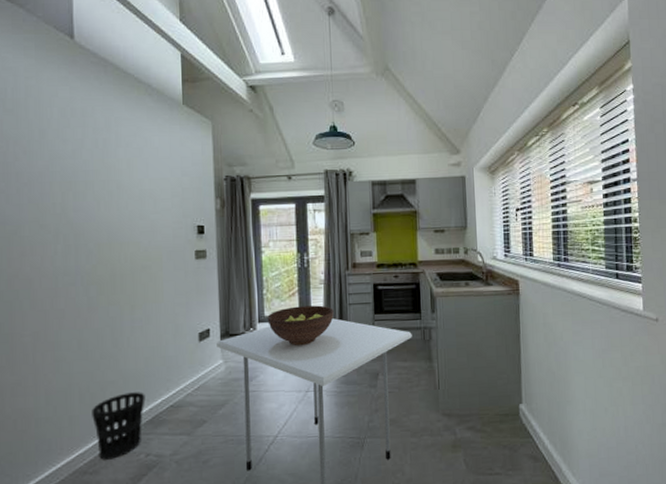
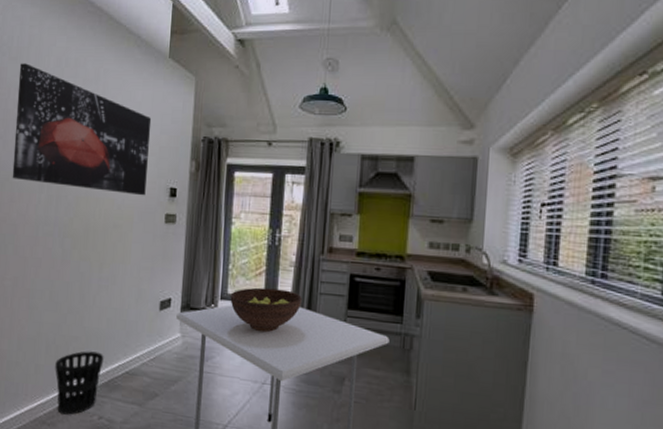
wall art: none [17,115,172,236] -> present [12,63,152,196]

